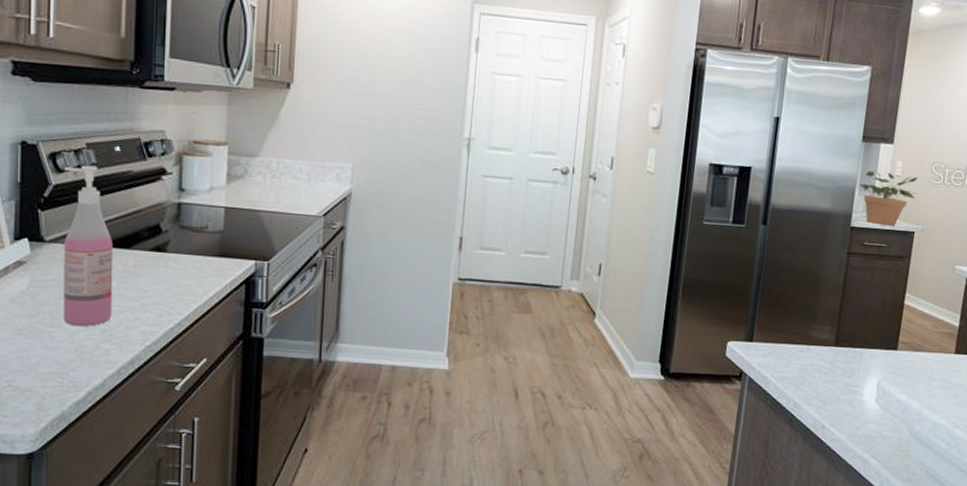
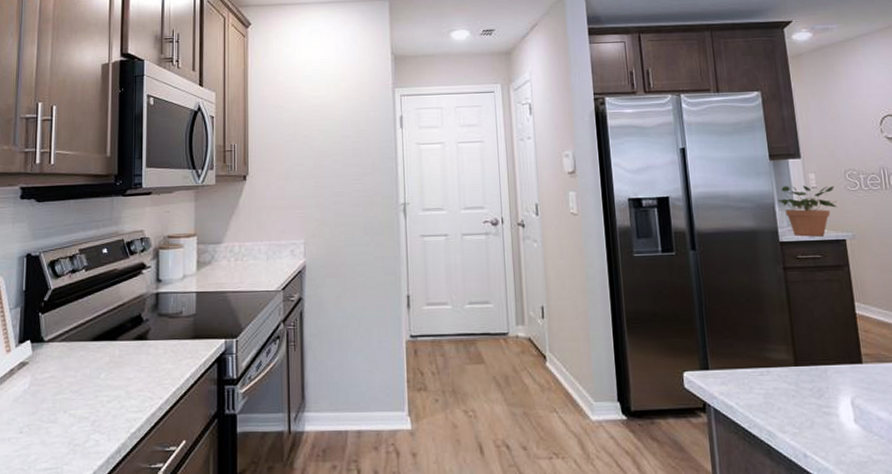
soap dispenser: present [63,165,114,327] -> none [59,268,102,420]

